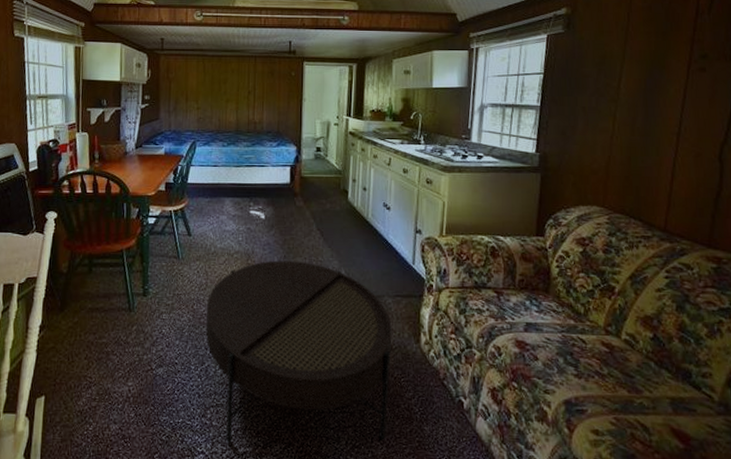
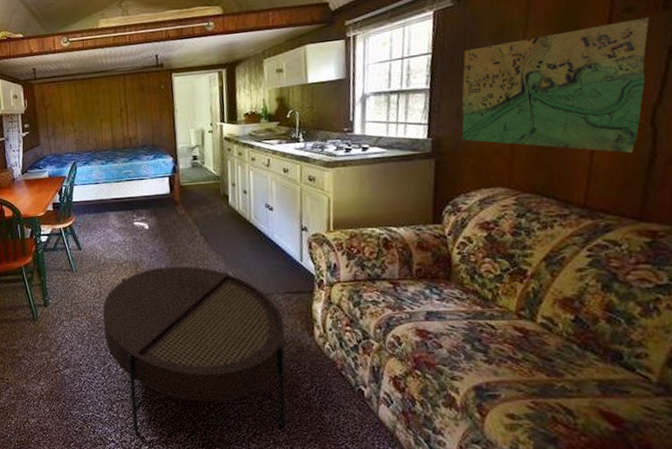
map: none [565,65,720,184] -> present [461,17,650,153]

